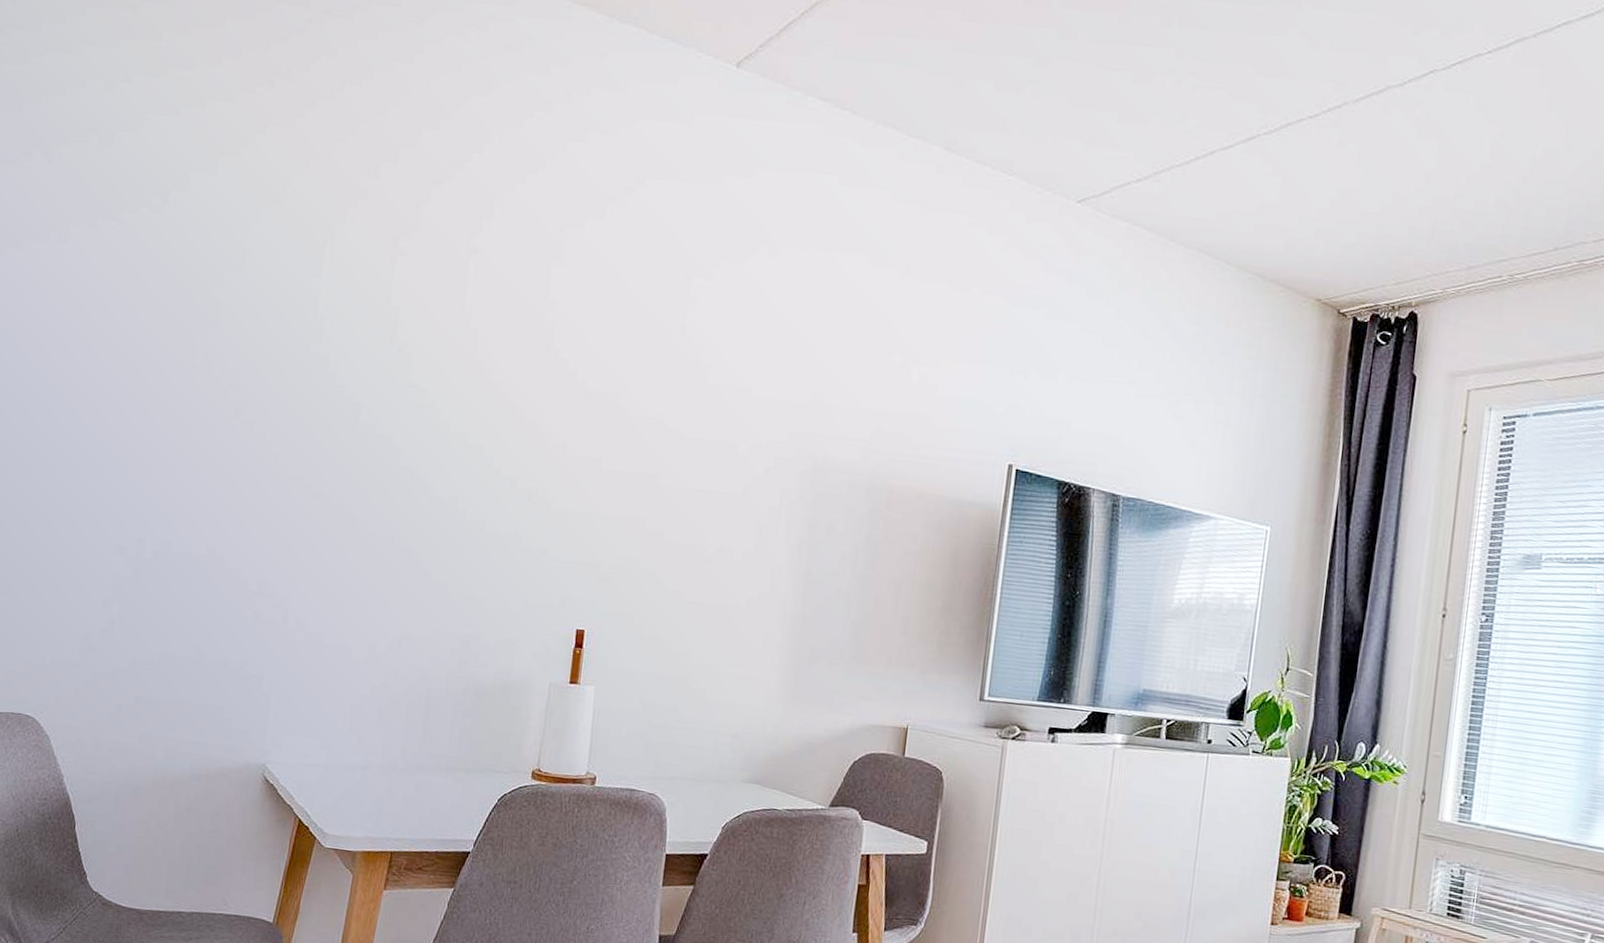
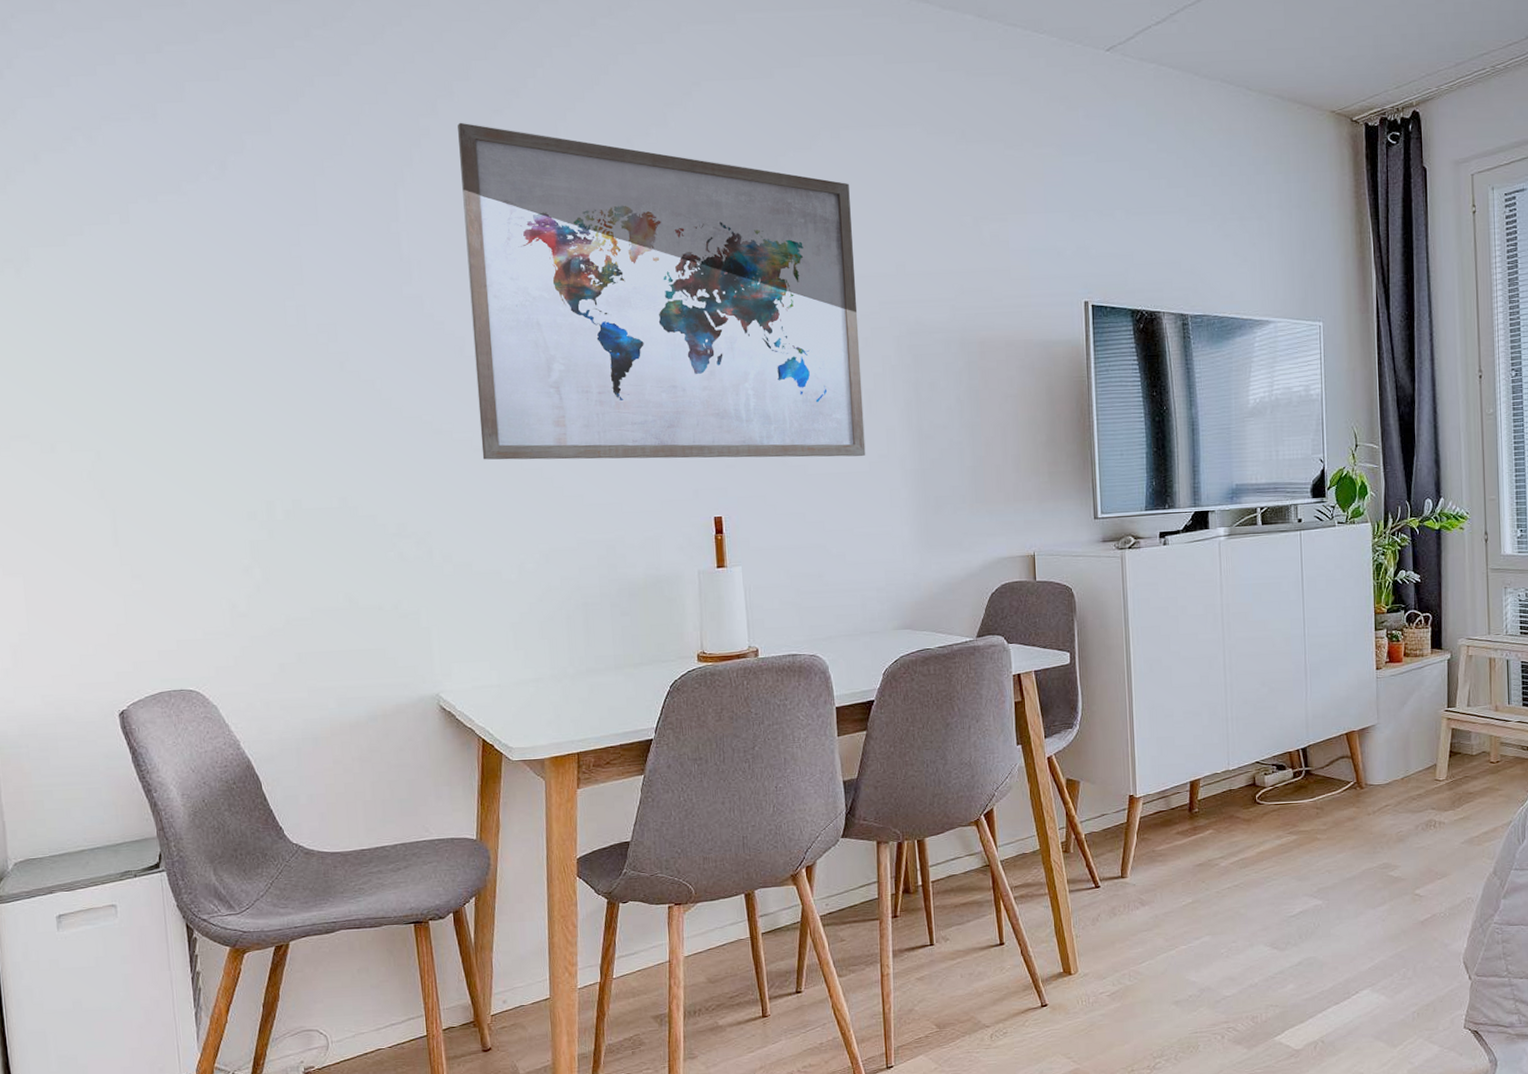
wall art: none [355,188,779,591] -> present [458,122,866,460]

